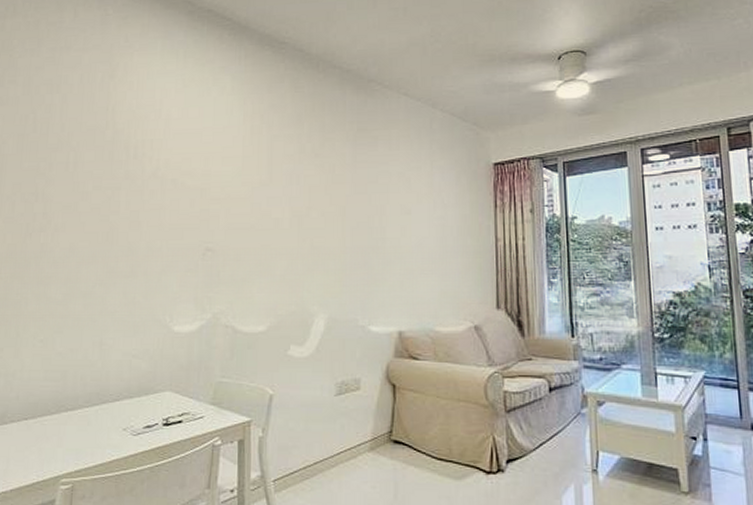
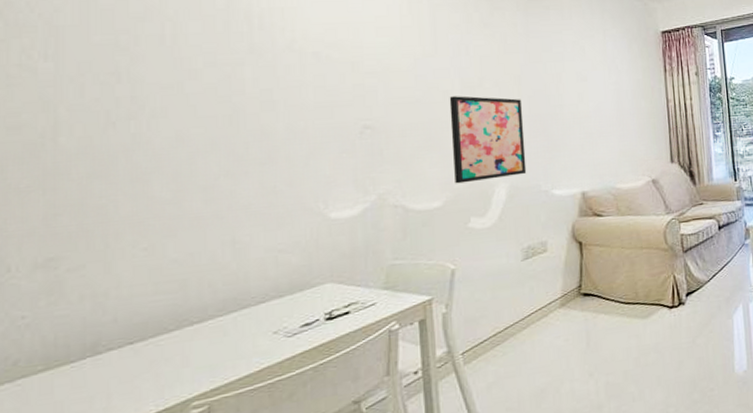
wall art: none [278,224,346,310] -> present [449,96,527,184]

